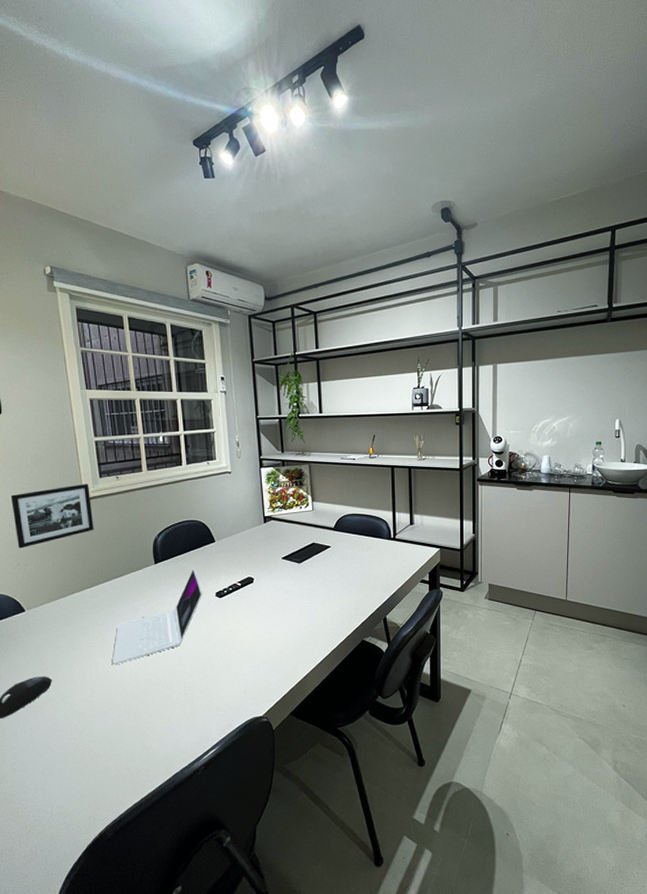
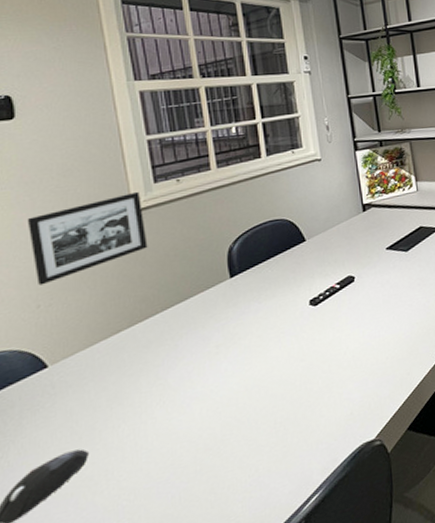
laptop: present [112,567,203,665] -> none [175,274,294,415]

